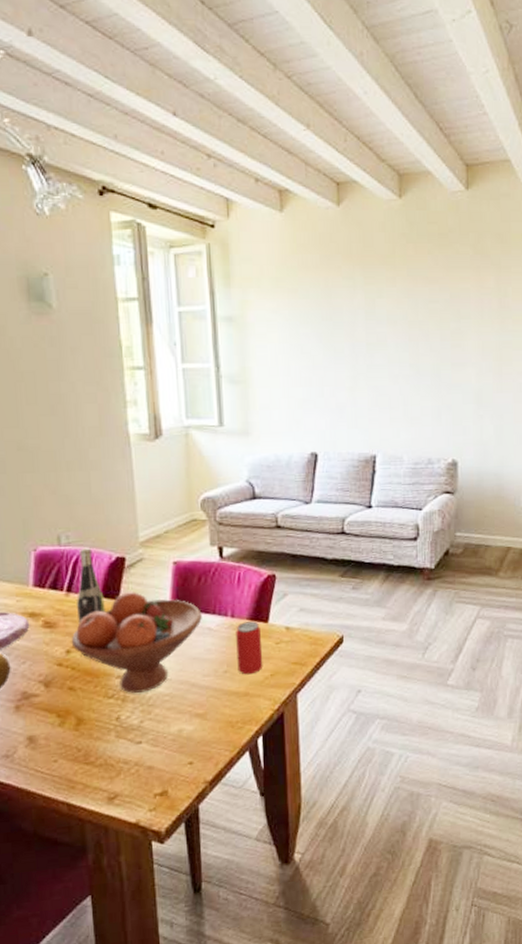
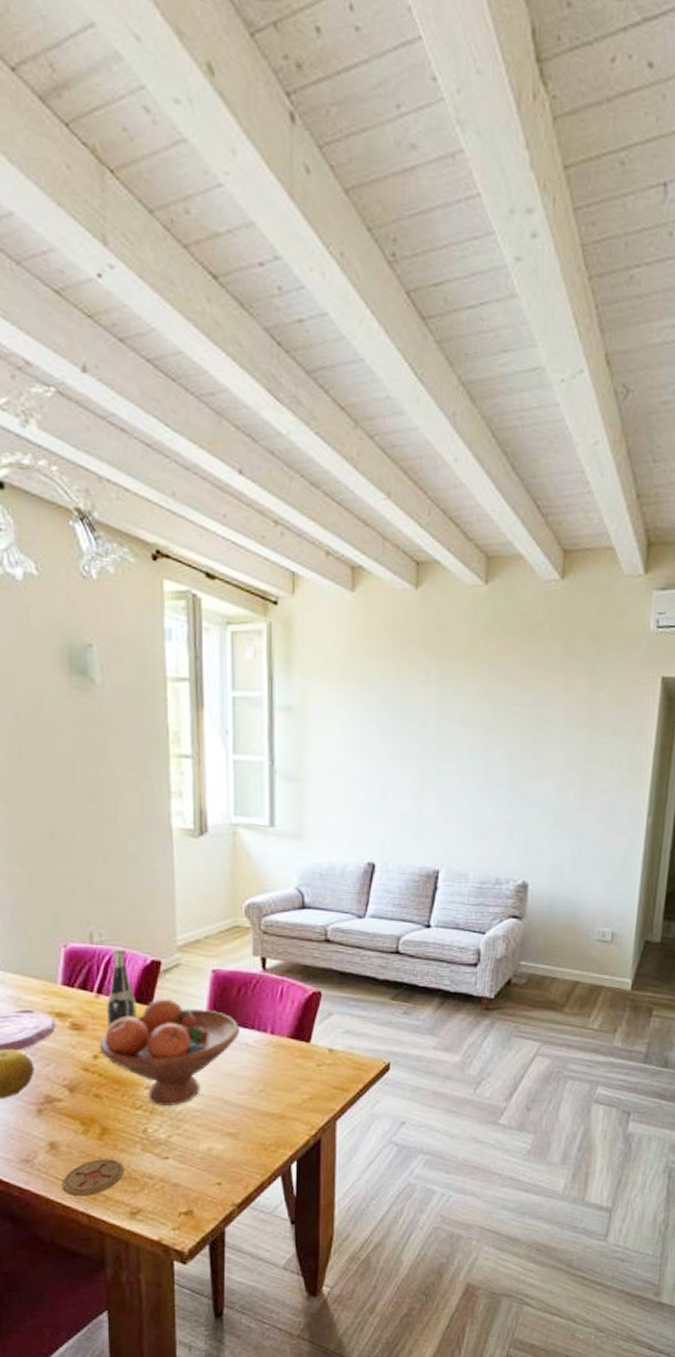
coaster: none [41,748,101,786] -> present [61,1159,124,1196]
beverage can: present [236,621,263,675] -> none [274,1040,302,1096]

